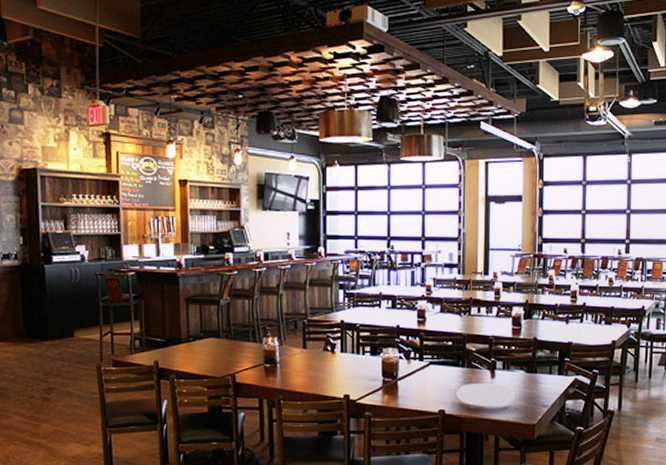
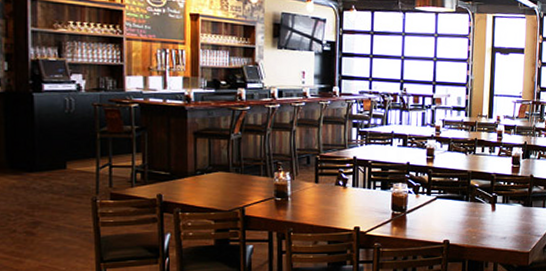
plate: present [456,383,515,407] -> none [459,216,512,237]

